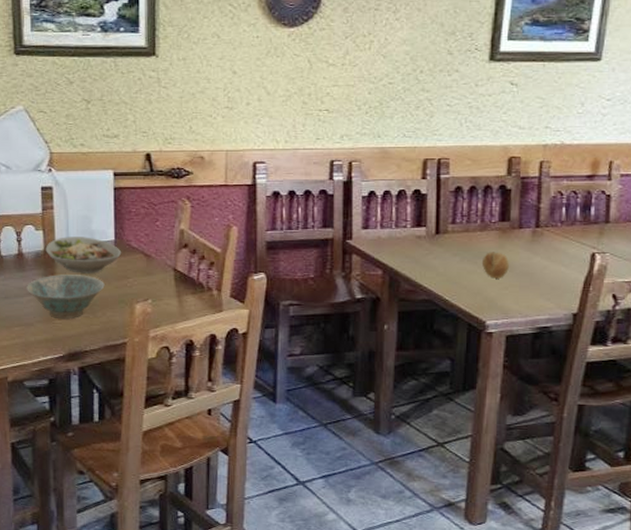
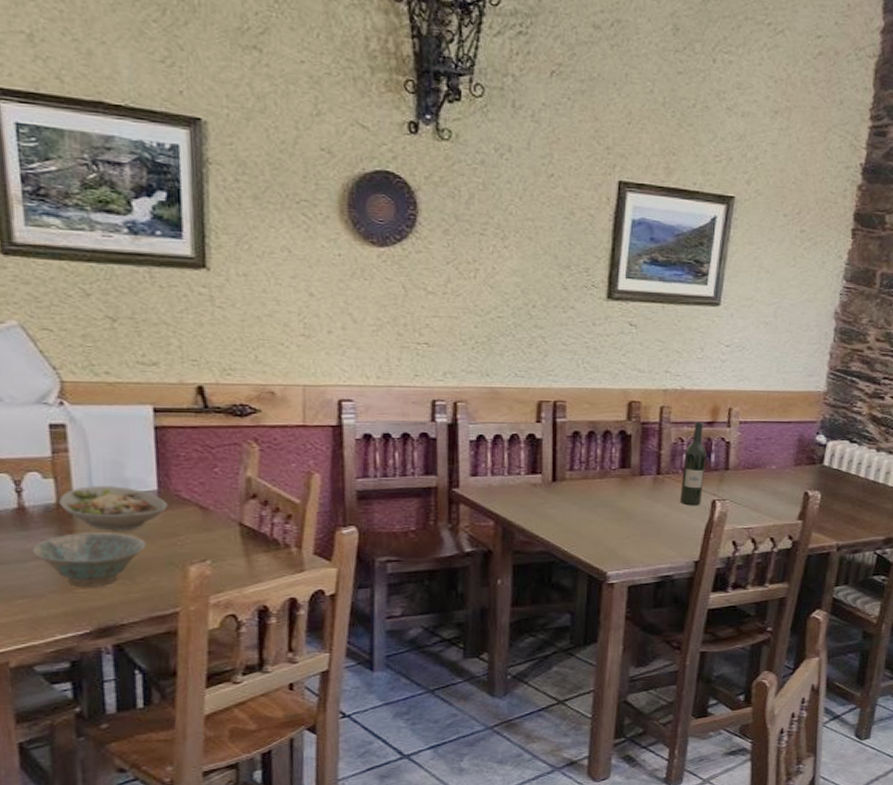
bread roll: present [481,252,510,279] -> none [601,500,631,528]
wine bottle: none [559,175,587,259] -> present [680,421,707,506]

